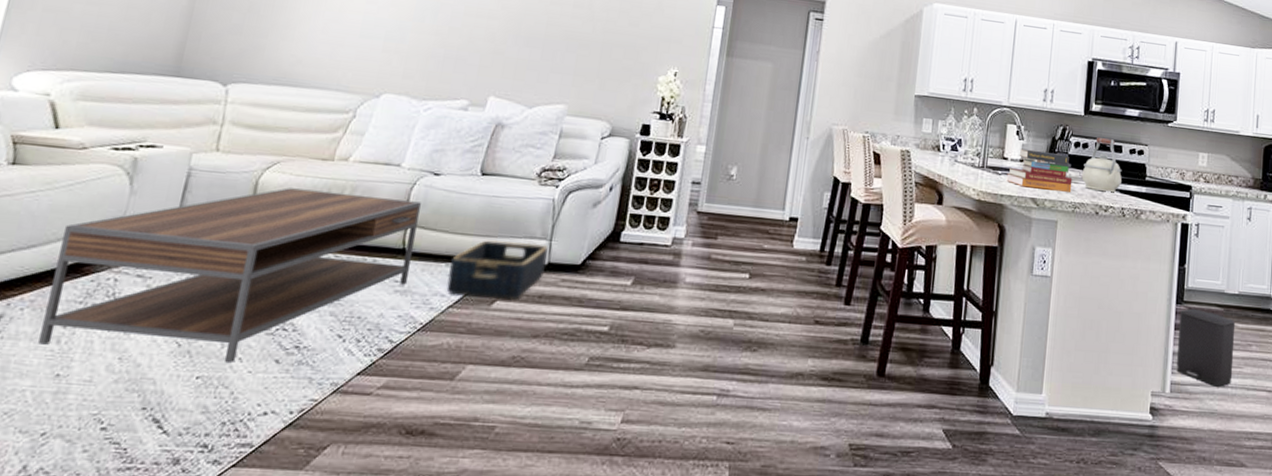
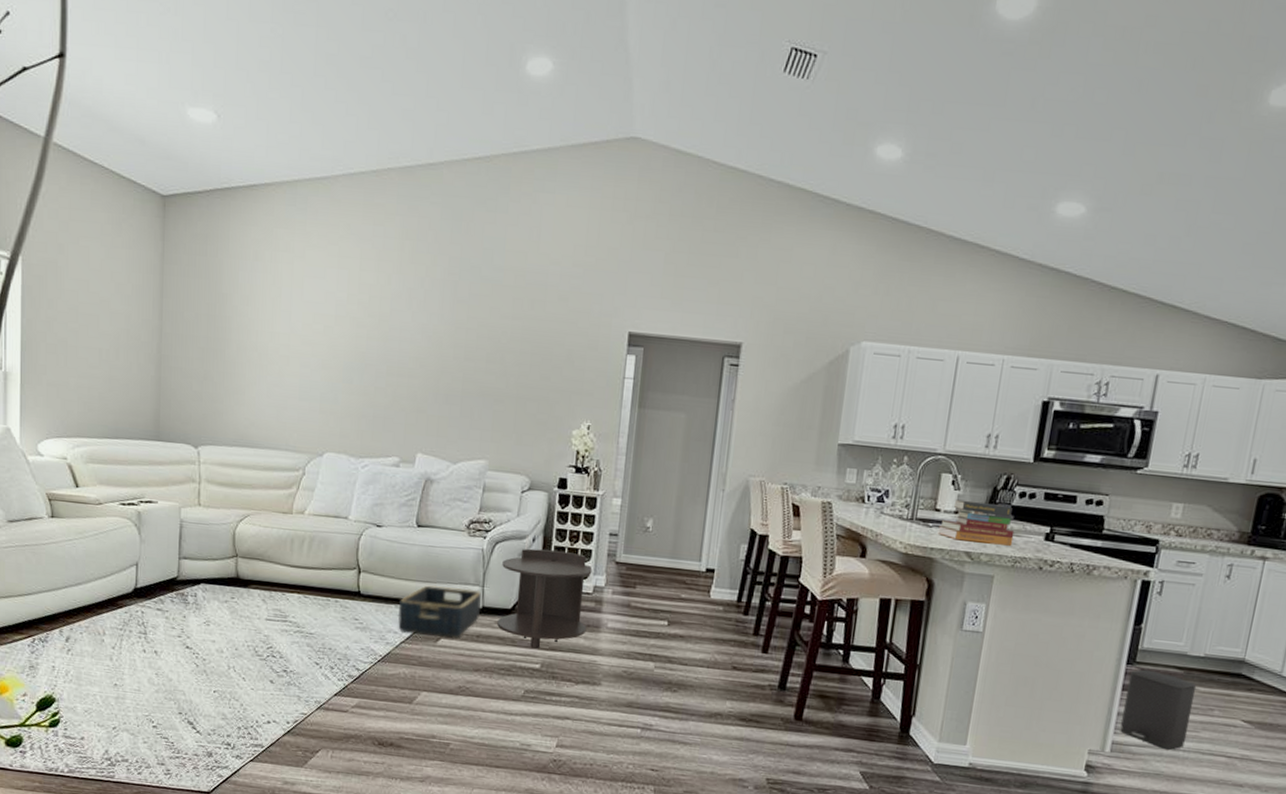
coffee table: present [38,188,421,362] -> none [98,537,369,681]
side table: none [563,198,672,309] -> present [497,548,593,649]
kettle: present [1081,137,1122,193] -> none [1025,486,1075,547]

